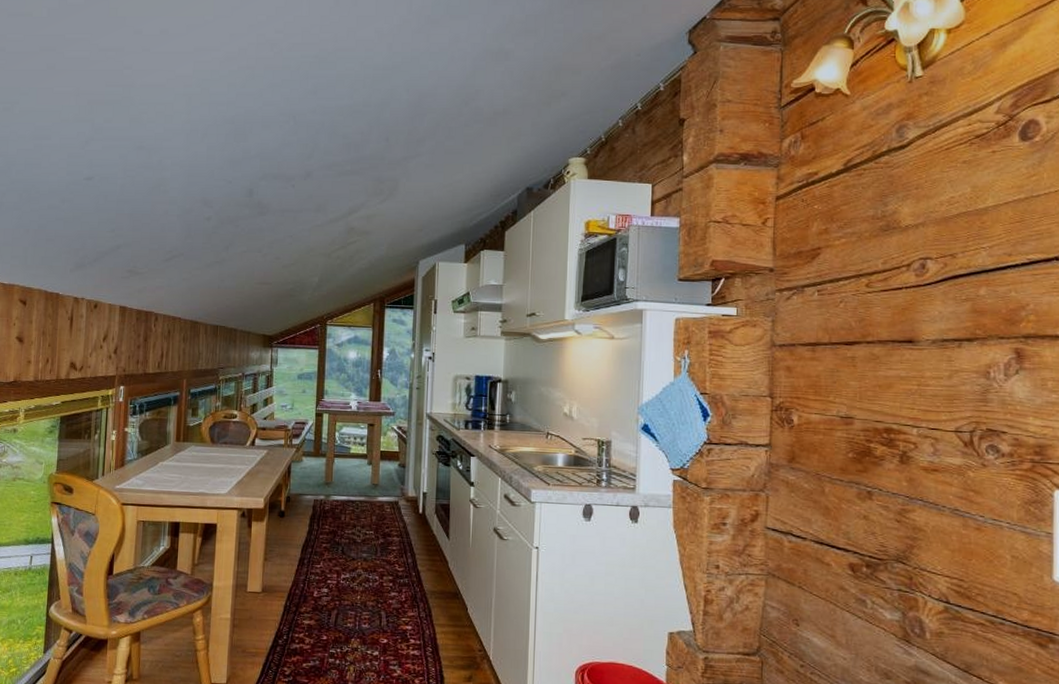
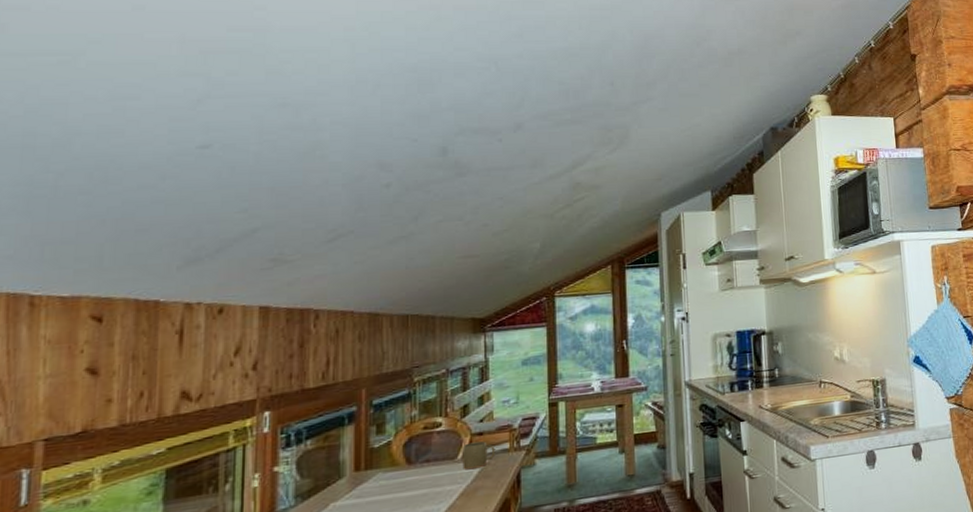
mug: none [249,434,274,456] -> present [462,441,496,470]

